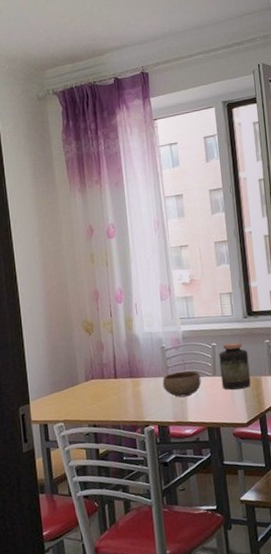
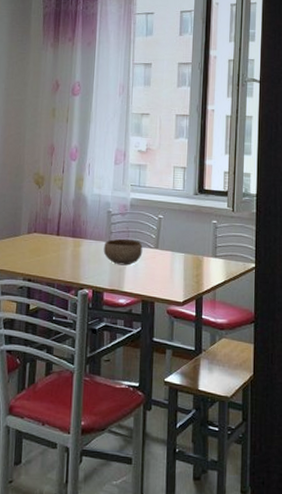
jar: present [219,342,251,390] -> none [162,218,194,266]

